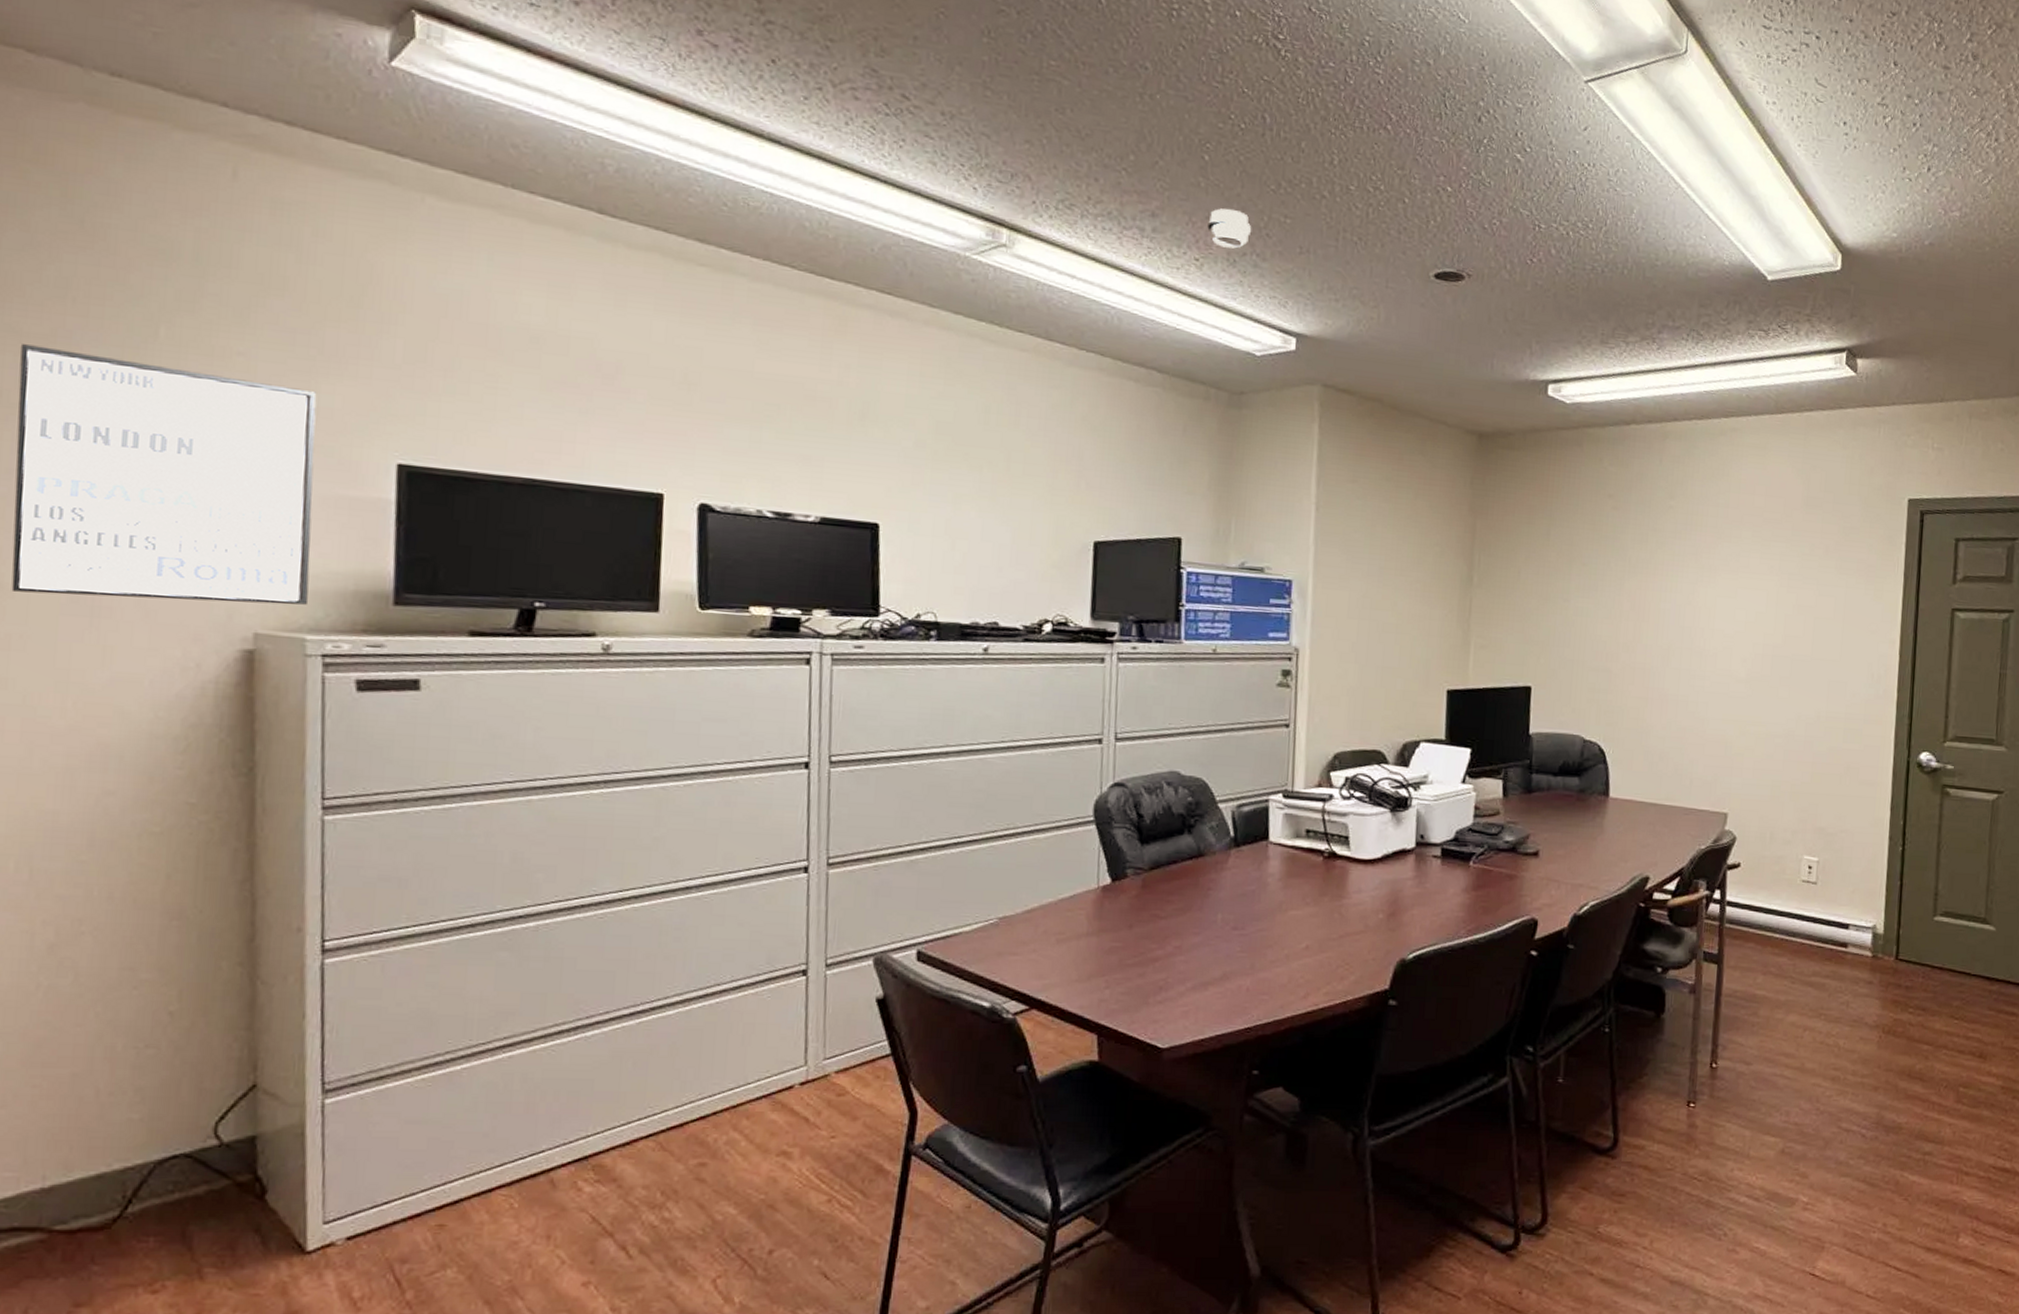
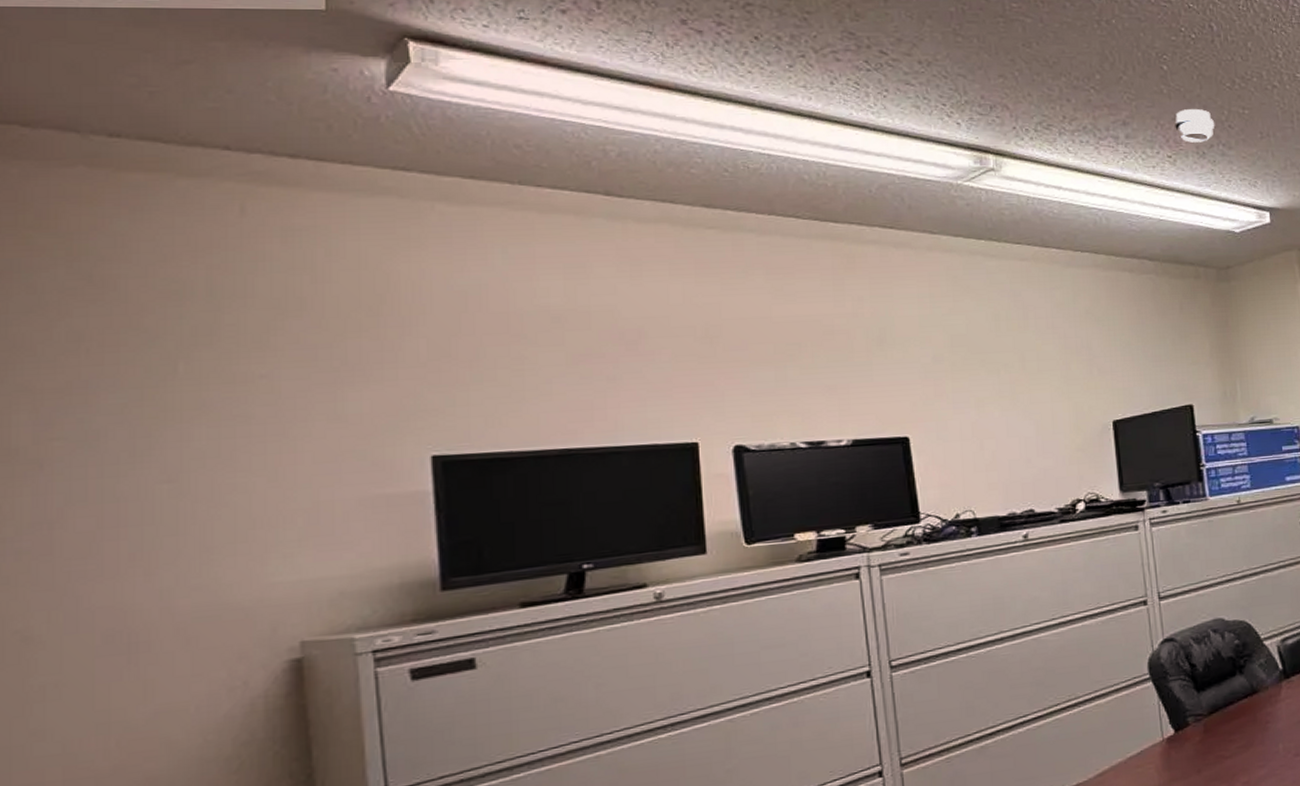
wall art: present [11,344,317,605] -> none [34,400,352,642]

